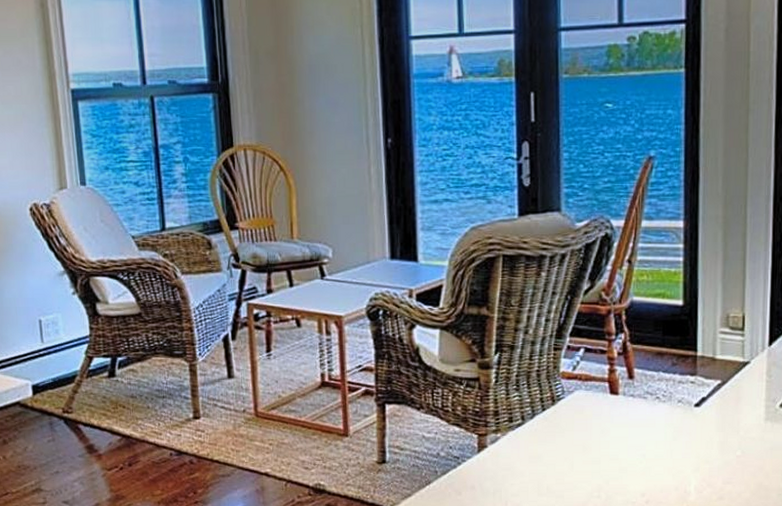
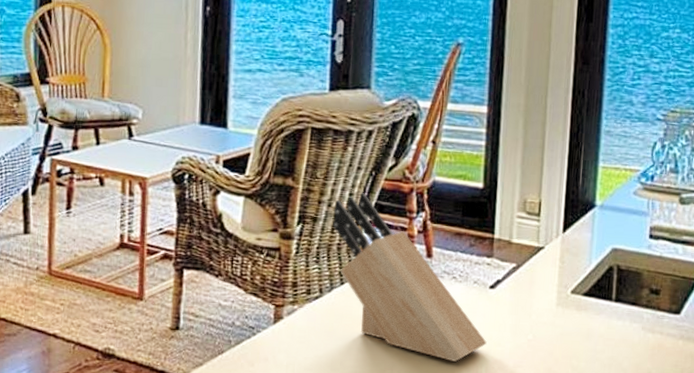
knife block: none [530,318,694,481] -> present [332,193,487,362]

